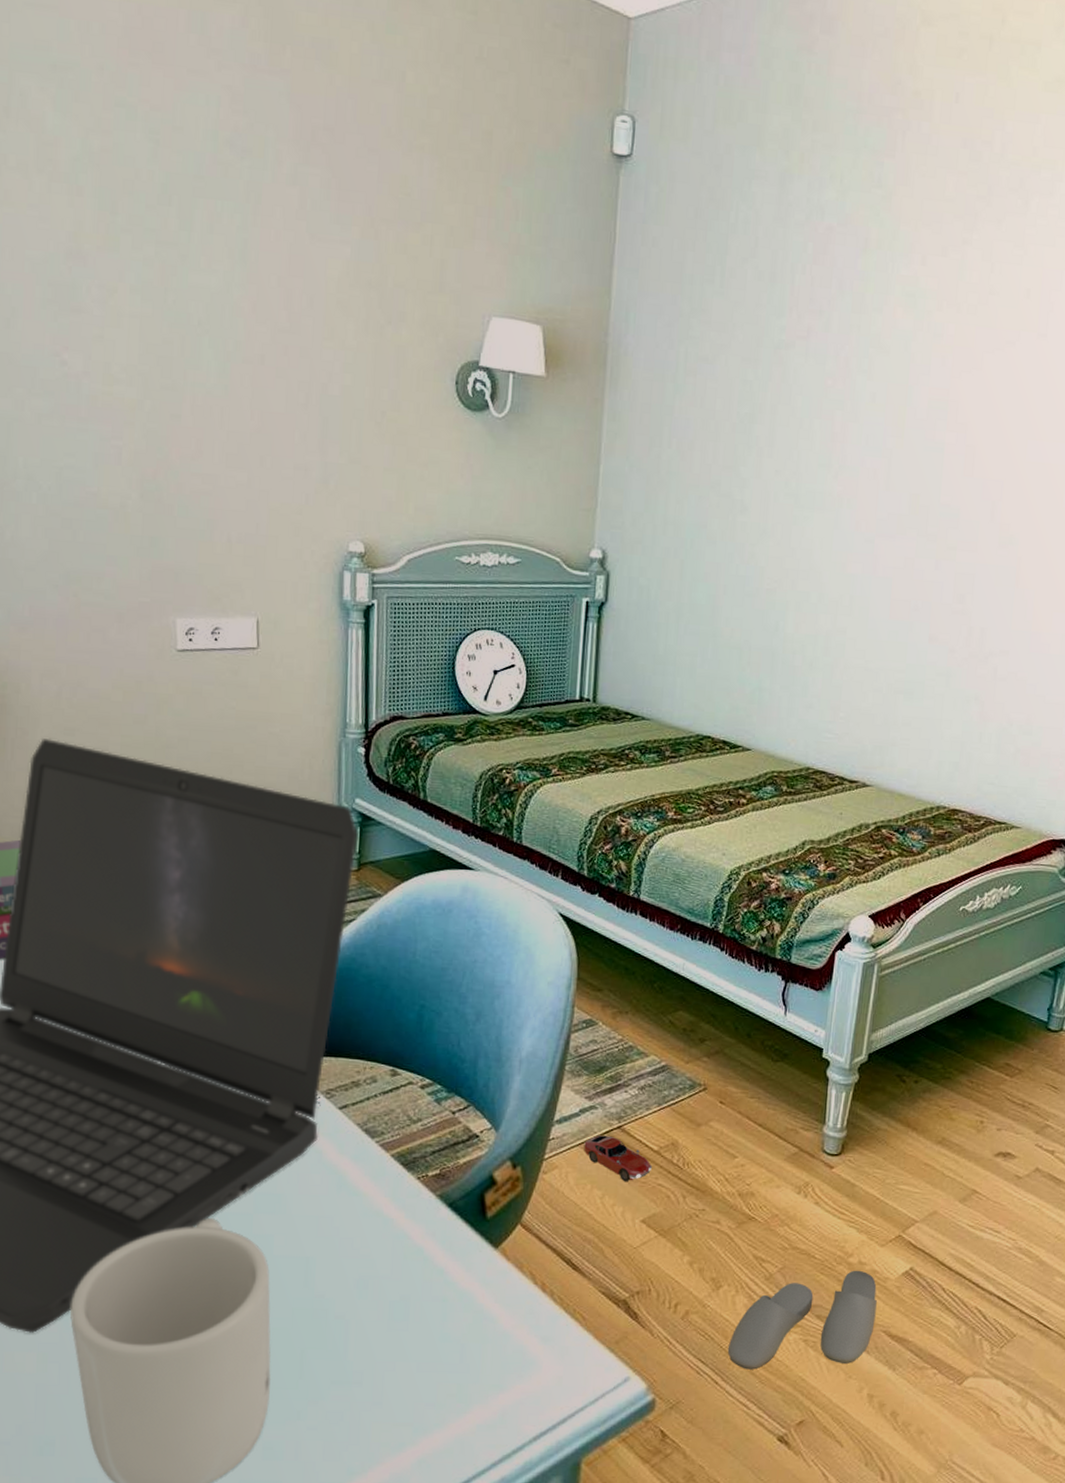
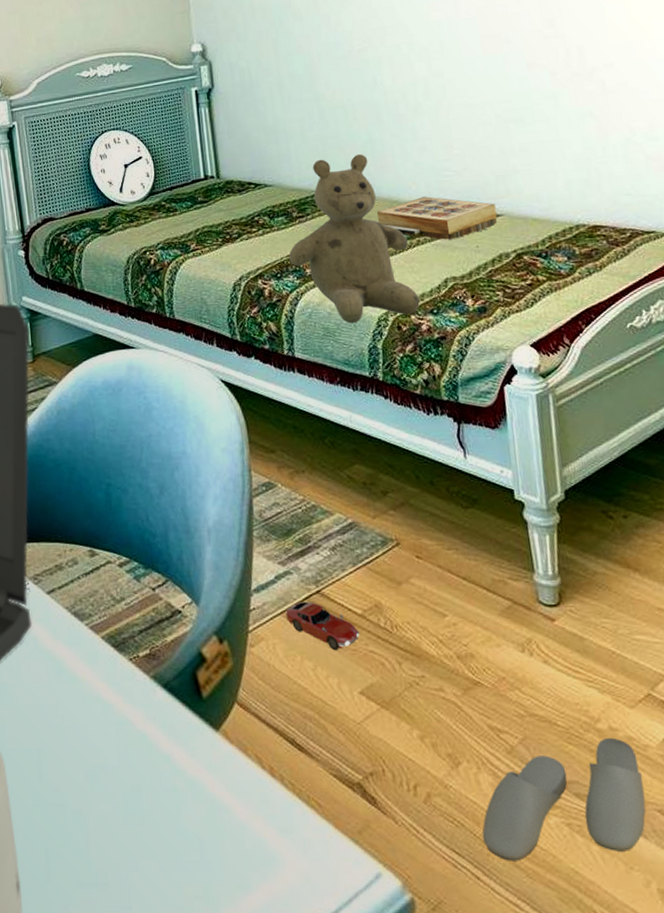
teddy bear: none [653,699,775,874] -> present [289,154,420,324]
book: none [748,755,867,803] -> present [376,196,497,240]

